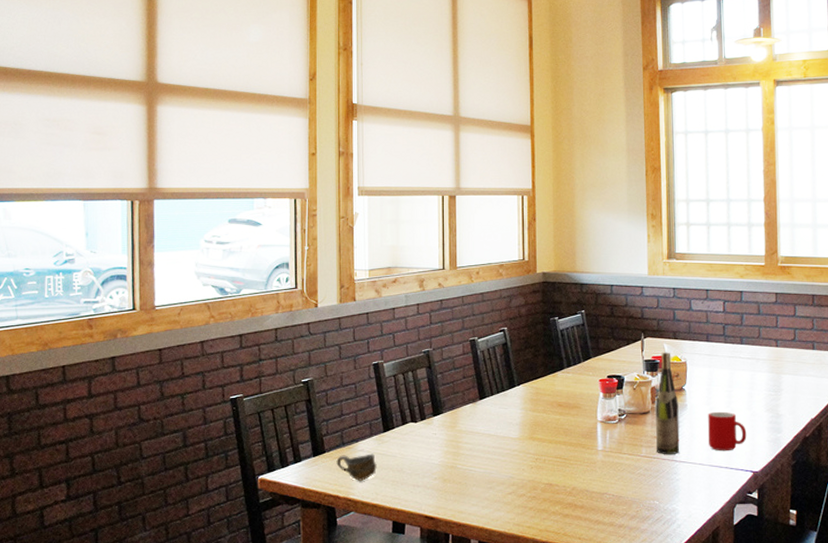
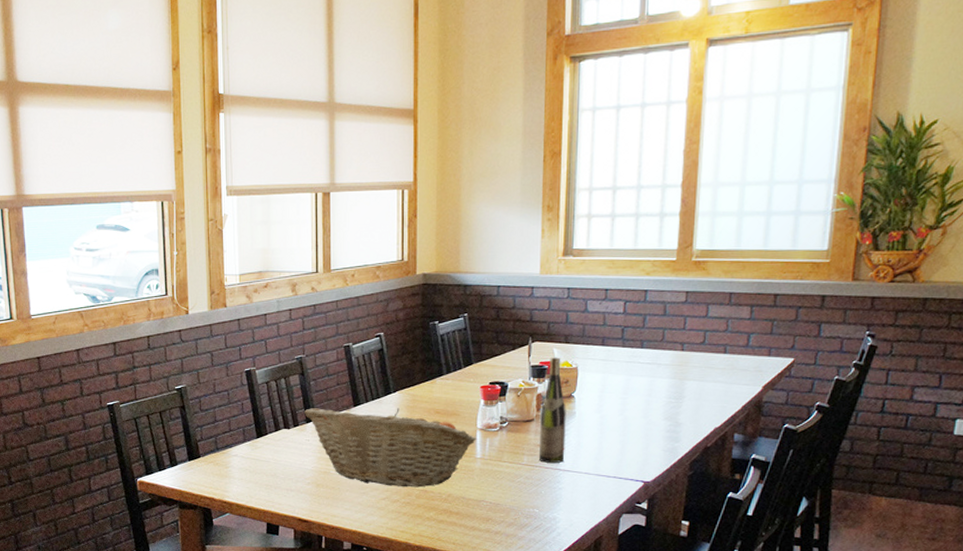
cup: present [336,453,377,481] -> none [211,459,251,485]
fruit basket: none [431,401,597,481] -> present [304,408,476,488]
cup: present [708,411,747,451] -> none [597,419,640,461]

